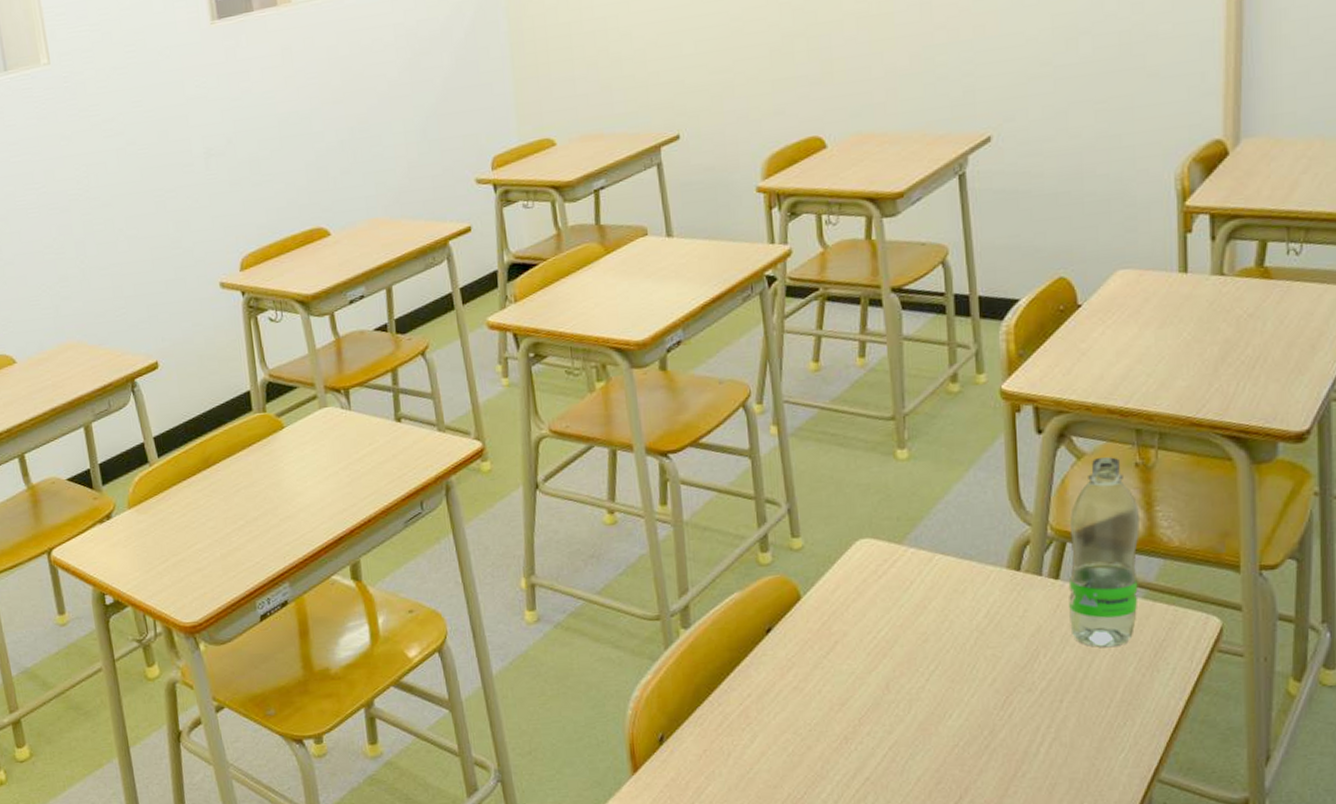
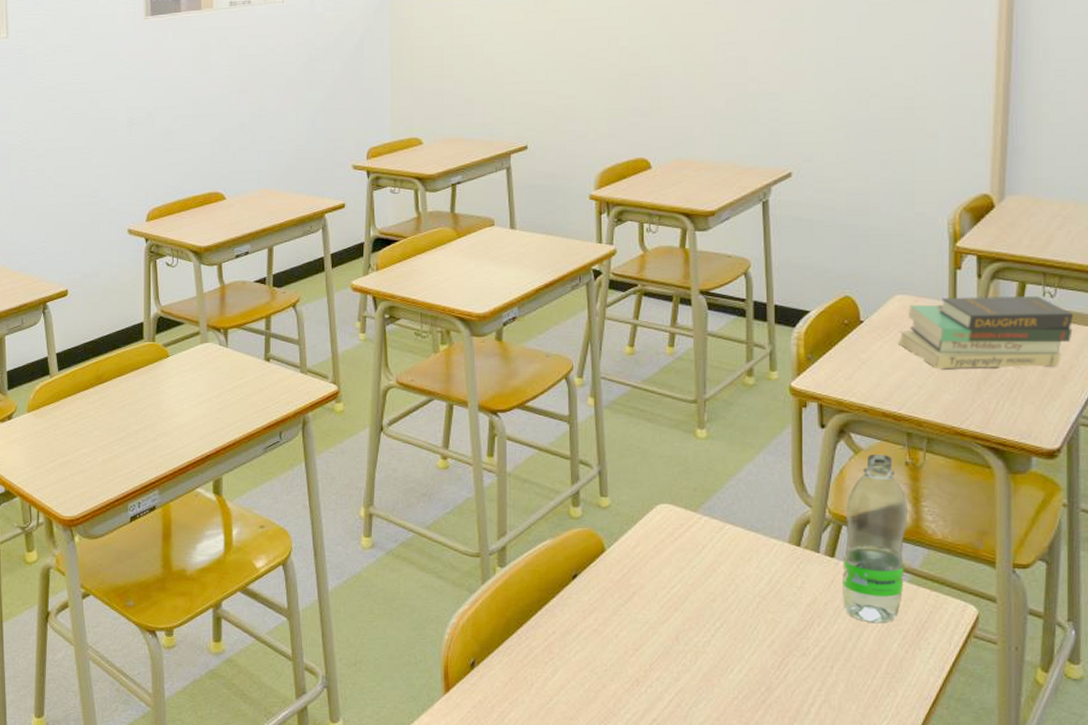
books: none [1121,255,1322,352] -> present [897,296,1073,368]

